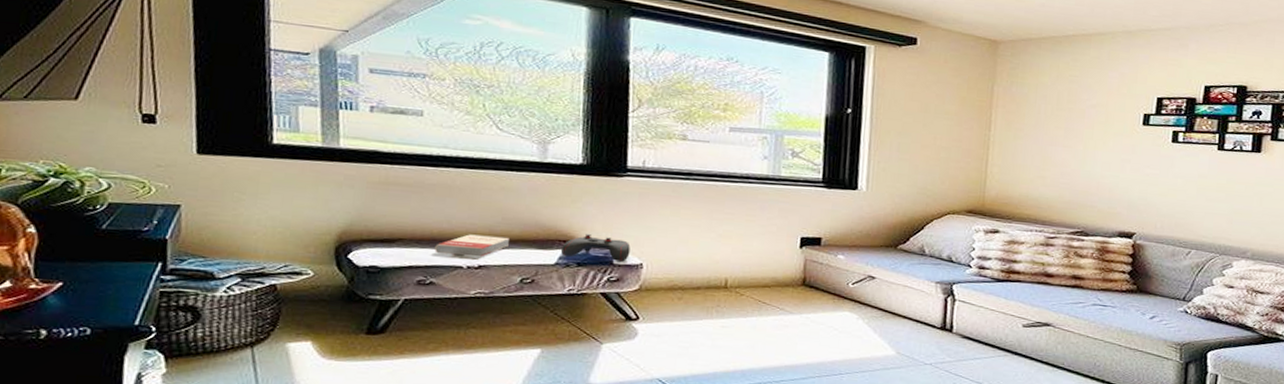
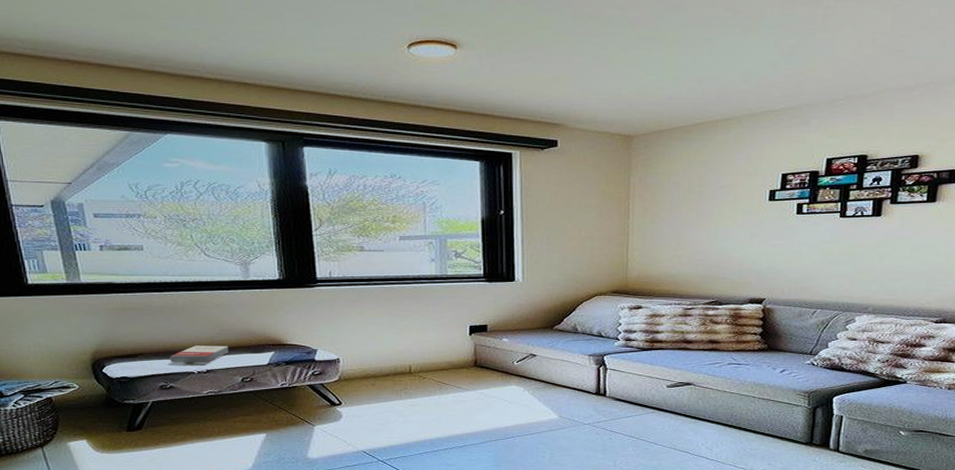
game controller: present [560,234,630,262] -> none [271,338,328,358]

